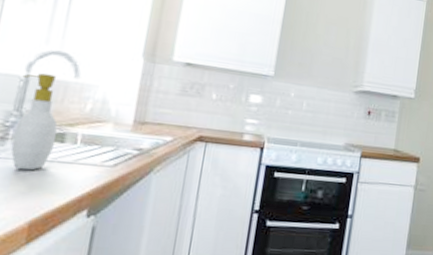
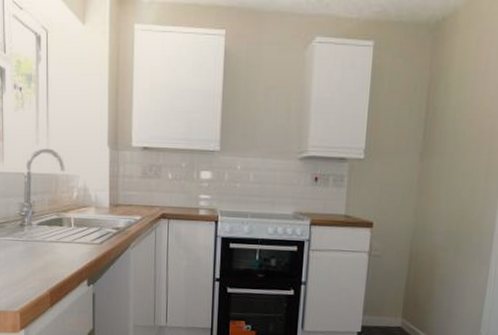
soap bottle: present [10,73,58,171] -> none [26,169,57,250]

